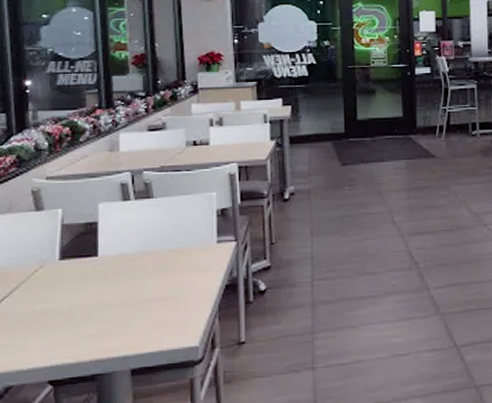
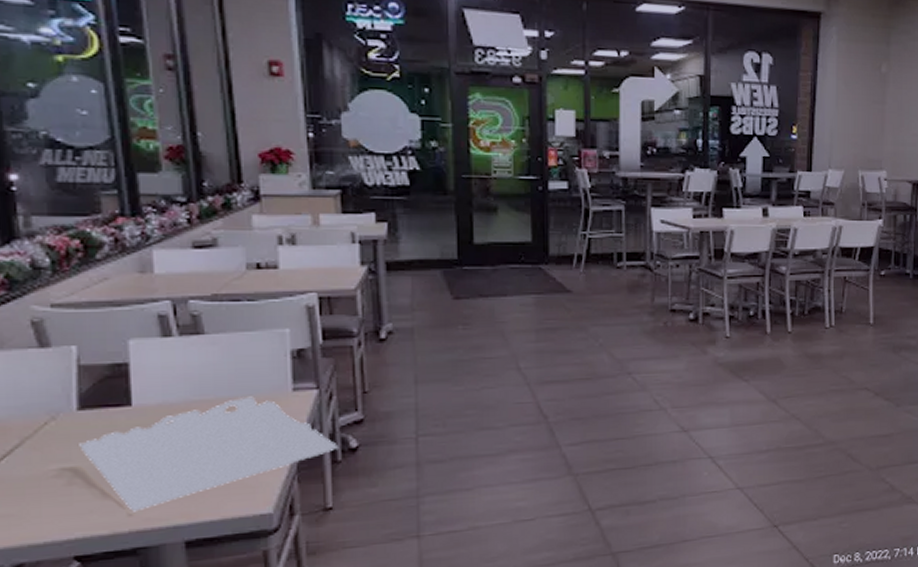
napkin: none [58,248,251,344] -> present [79,396,339,512]

